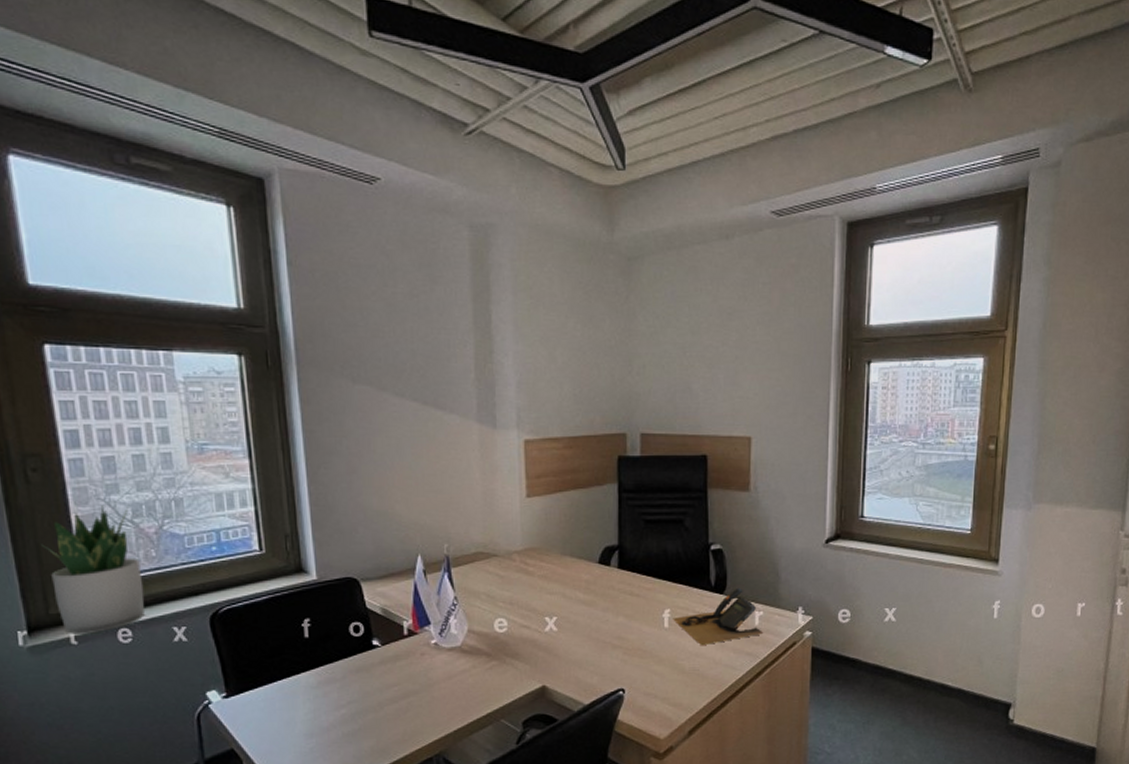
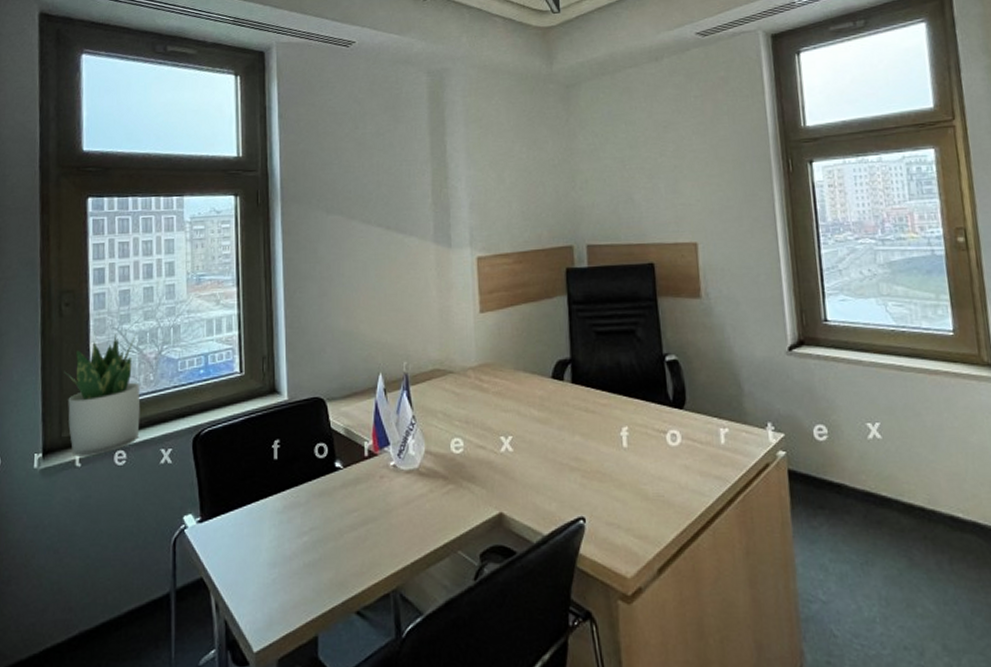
telephone: present [673,587,764,645] -> none [631,401,732,467]

